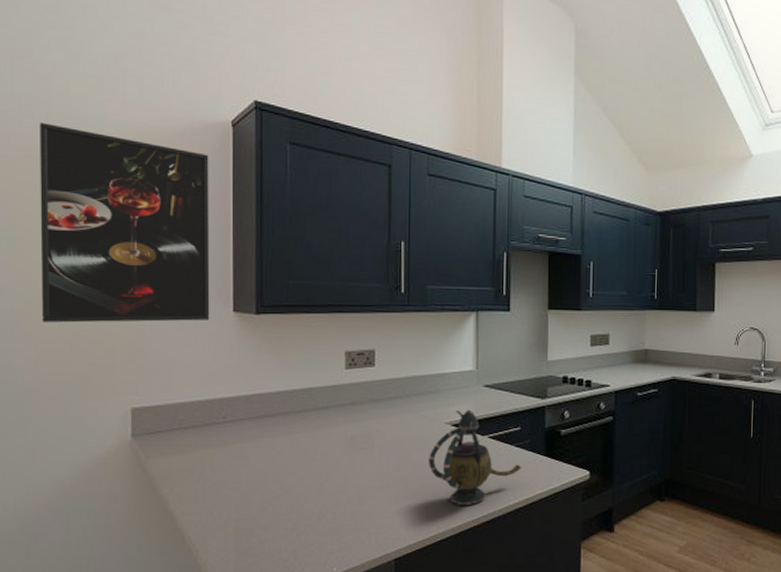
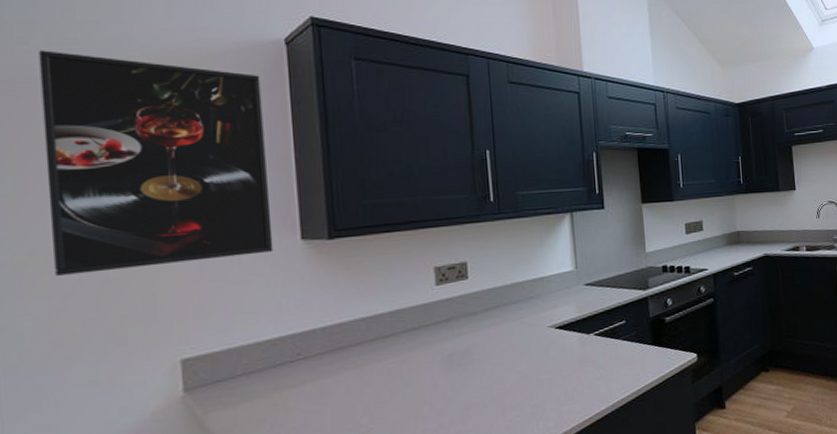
teapot: present [428,409,522,505] -> none [533,310,631,407]

